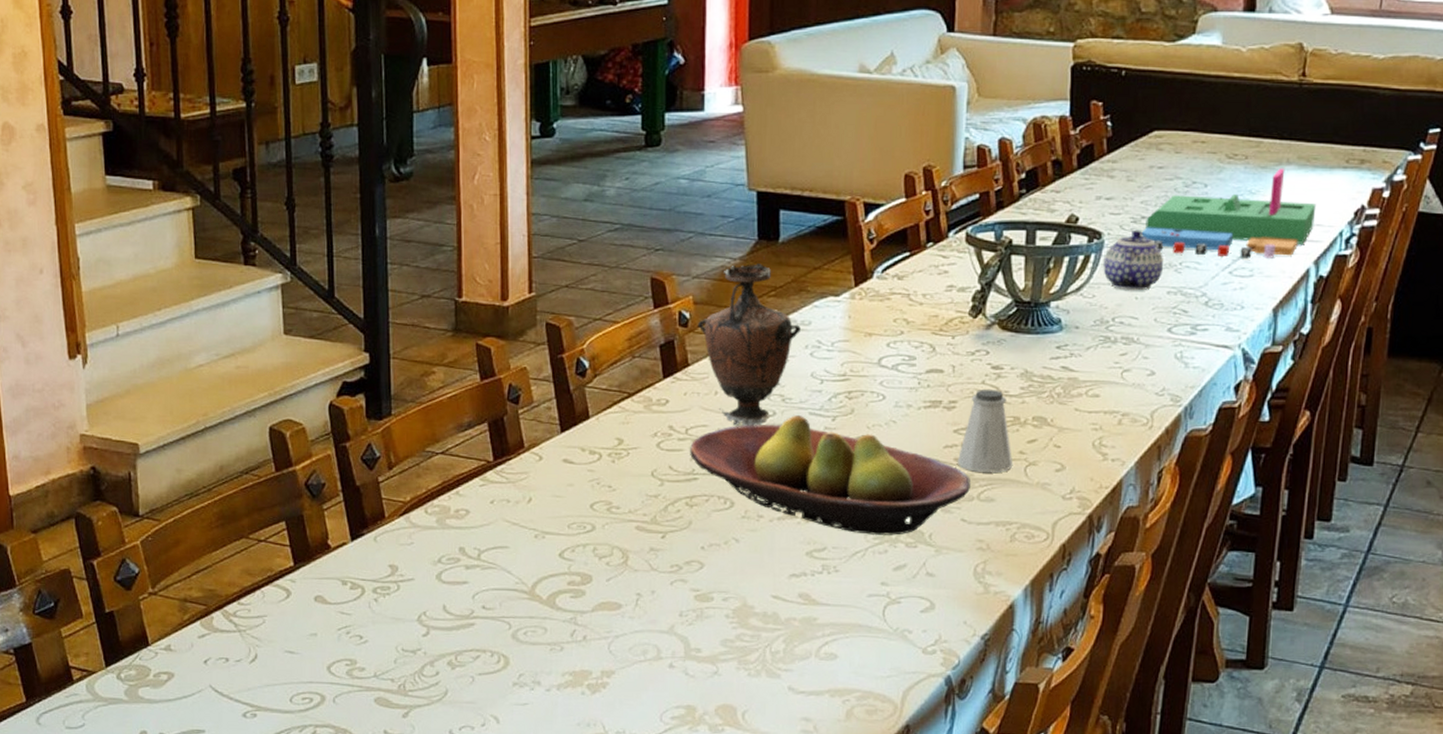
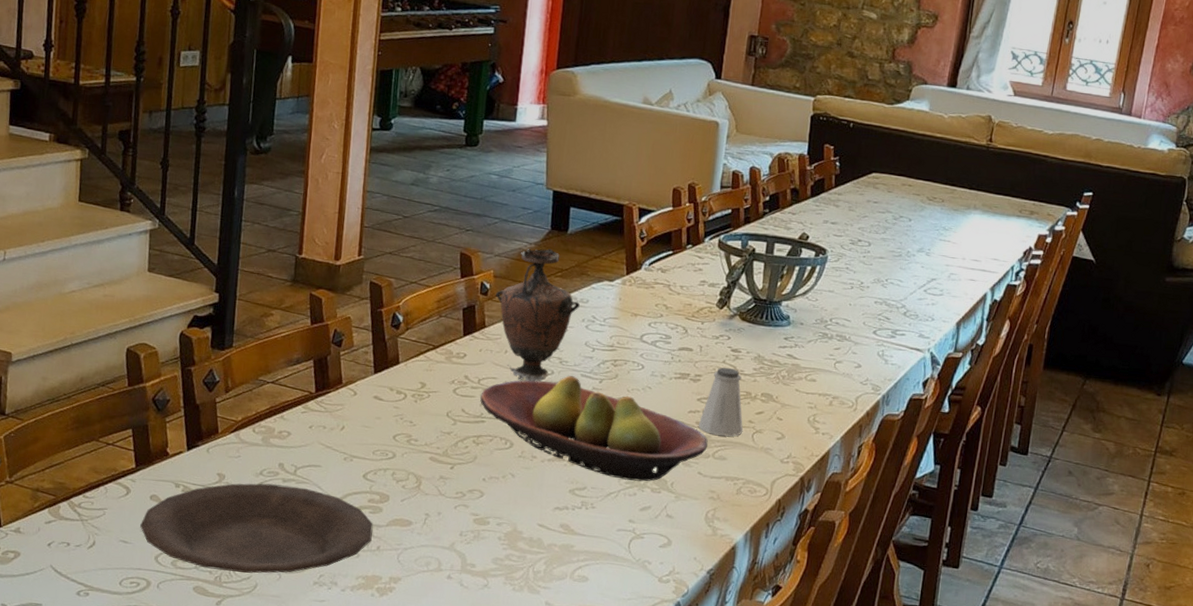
plate: none [306,572,576,678] -> present [140,483,373,574]
teapot: present [1103,230,1164,291] -> none [825,249,874,299]
board game: present [1141,168,1317,259] -> none [857,212,995,283]

